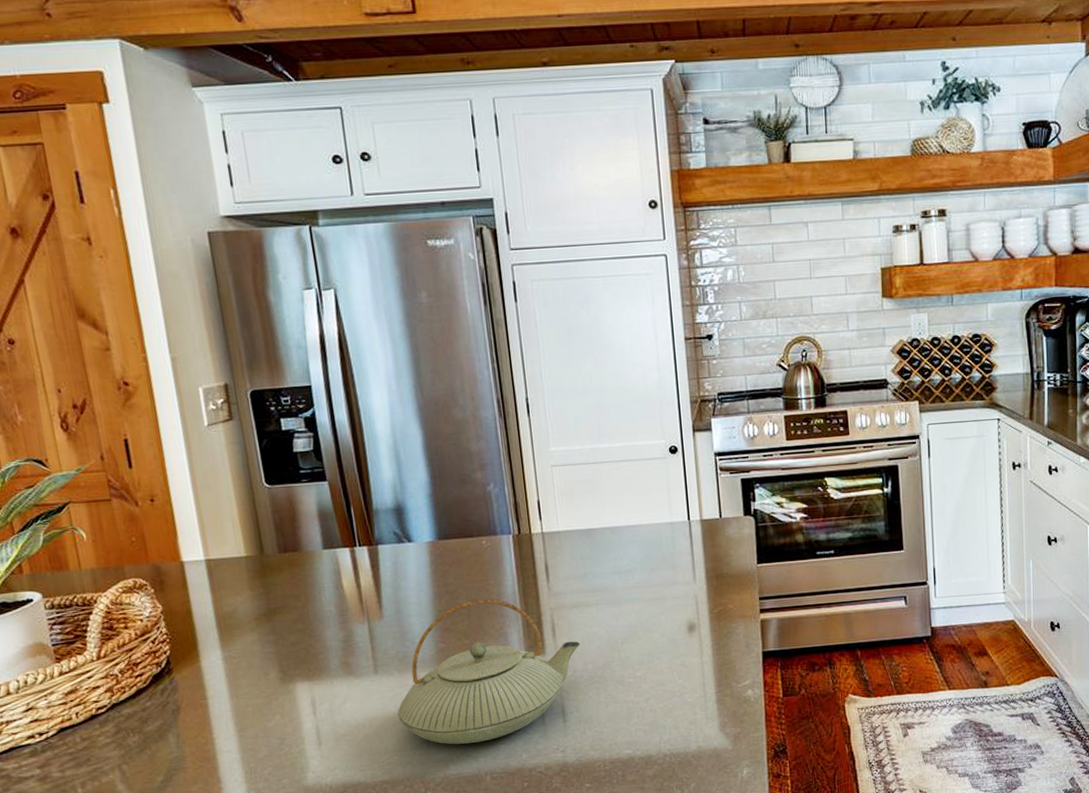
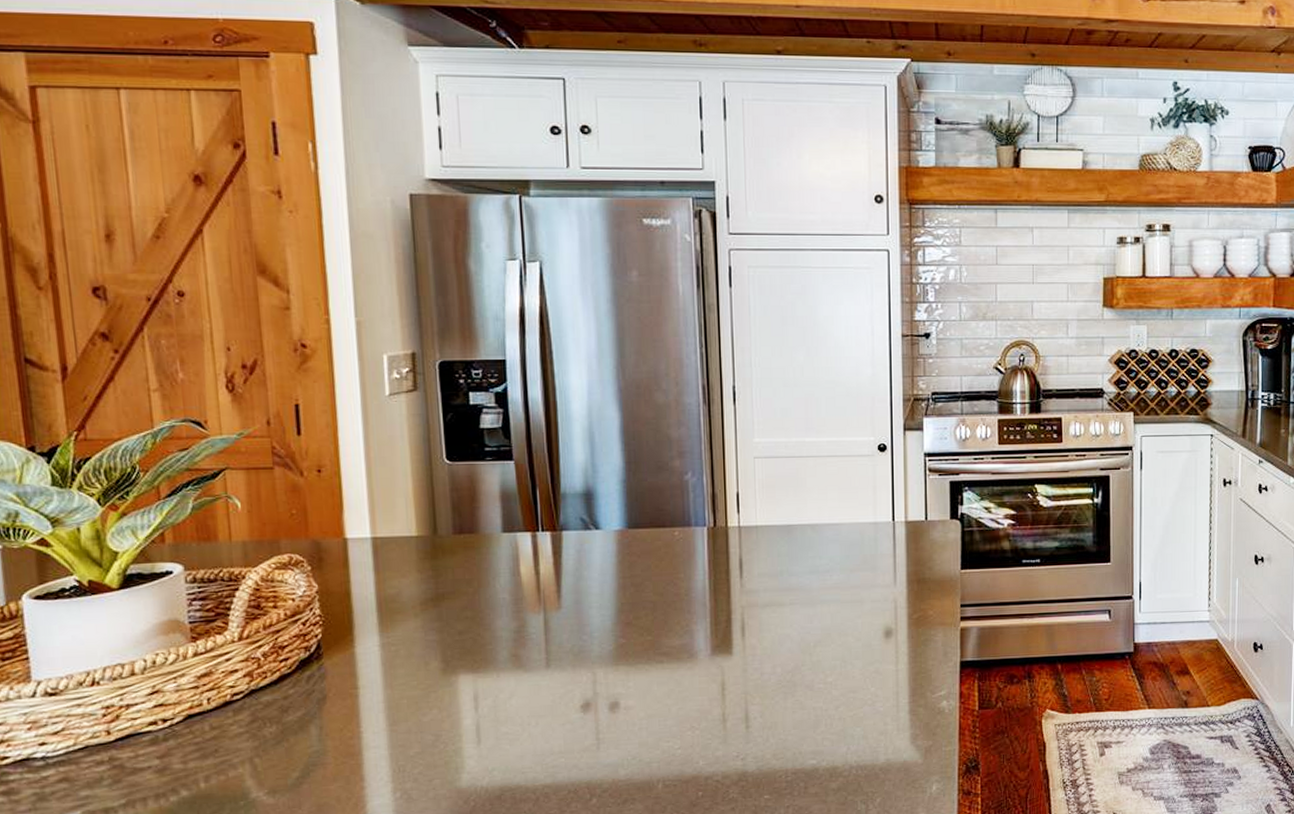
teapot: present [397,599,580,745] -> none [567,593,770,748]

